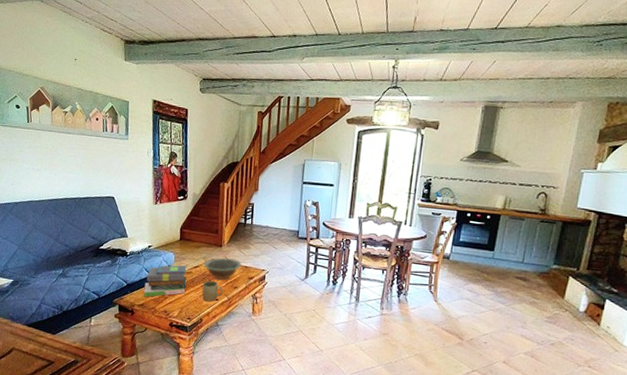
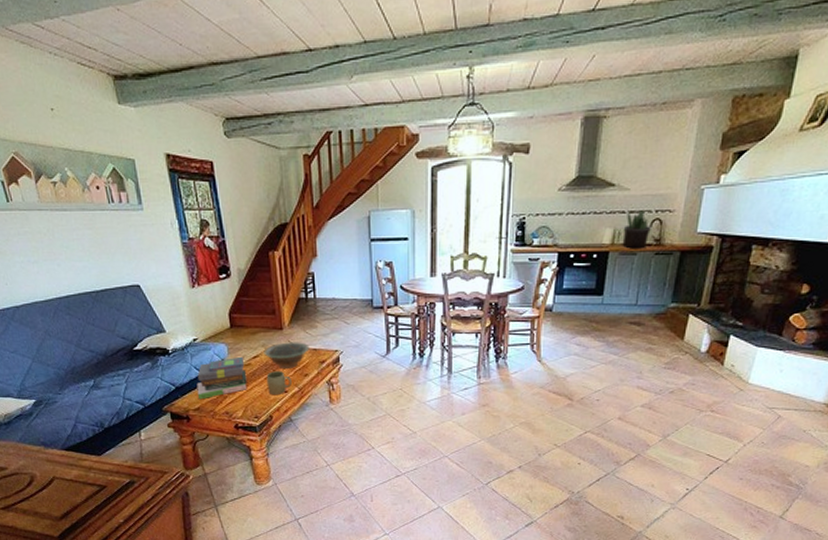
planter: none [512,183,538,216] -> present [622,210,651,249]

